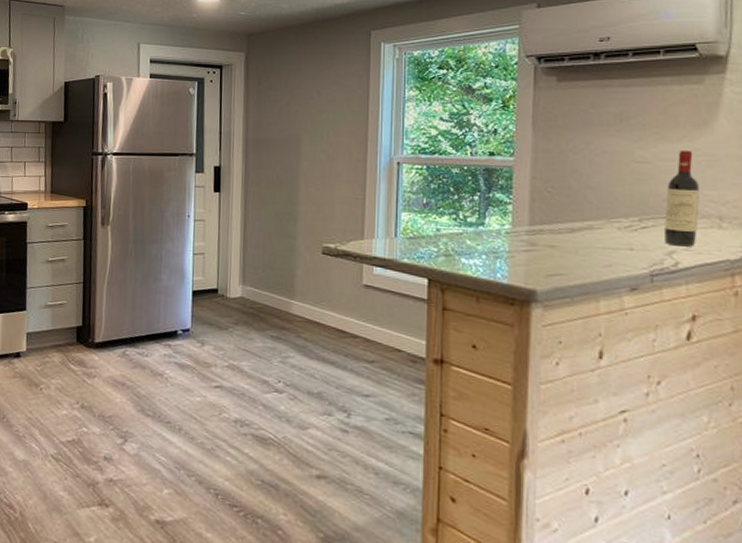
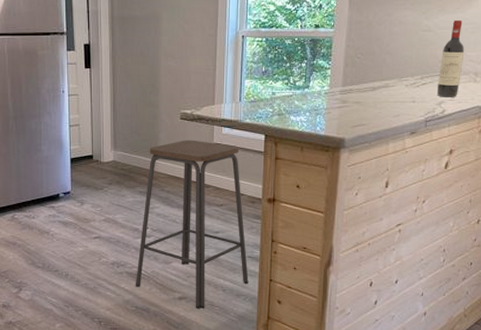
bar stool: none [263,278,410,495] -> present [136,140,249,308]

